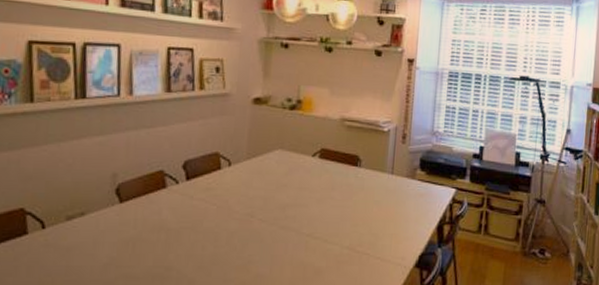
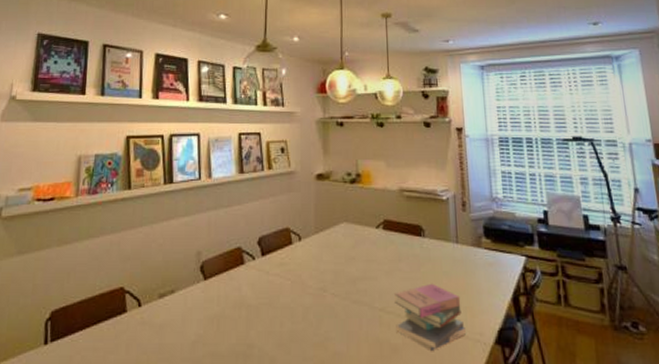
books: none [321,211,389,273] -> present [394,283,466,350]

